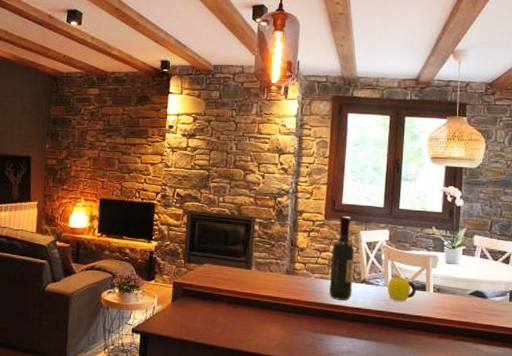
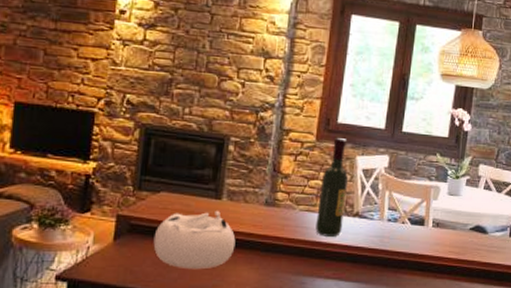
decorative bowl: none [201,278,264,327] -> present [153,210,236,270]
cup: present [388,276,416,302] -> none [383,209,414,238]

